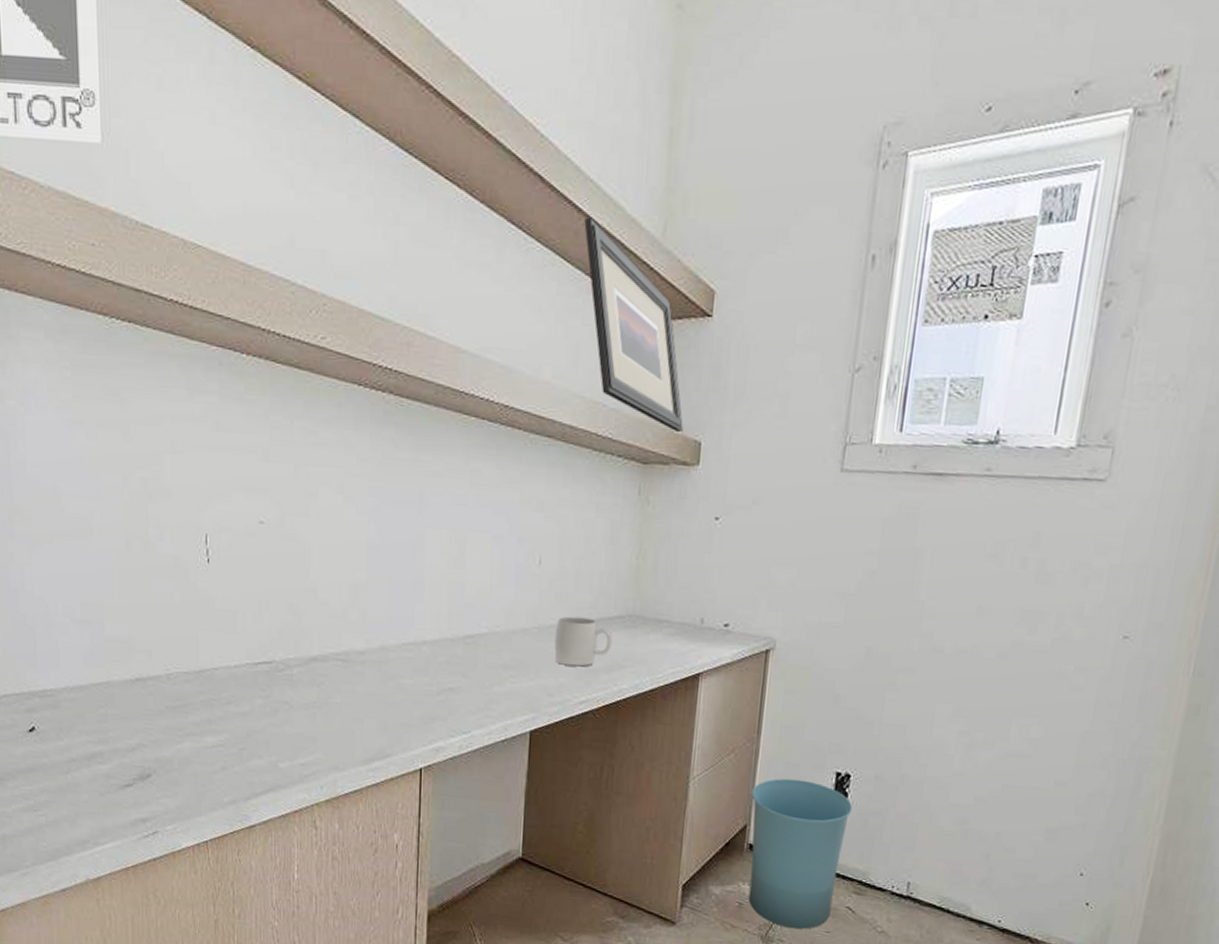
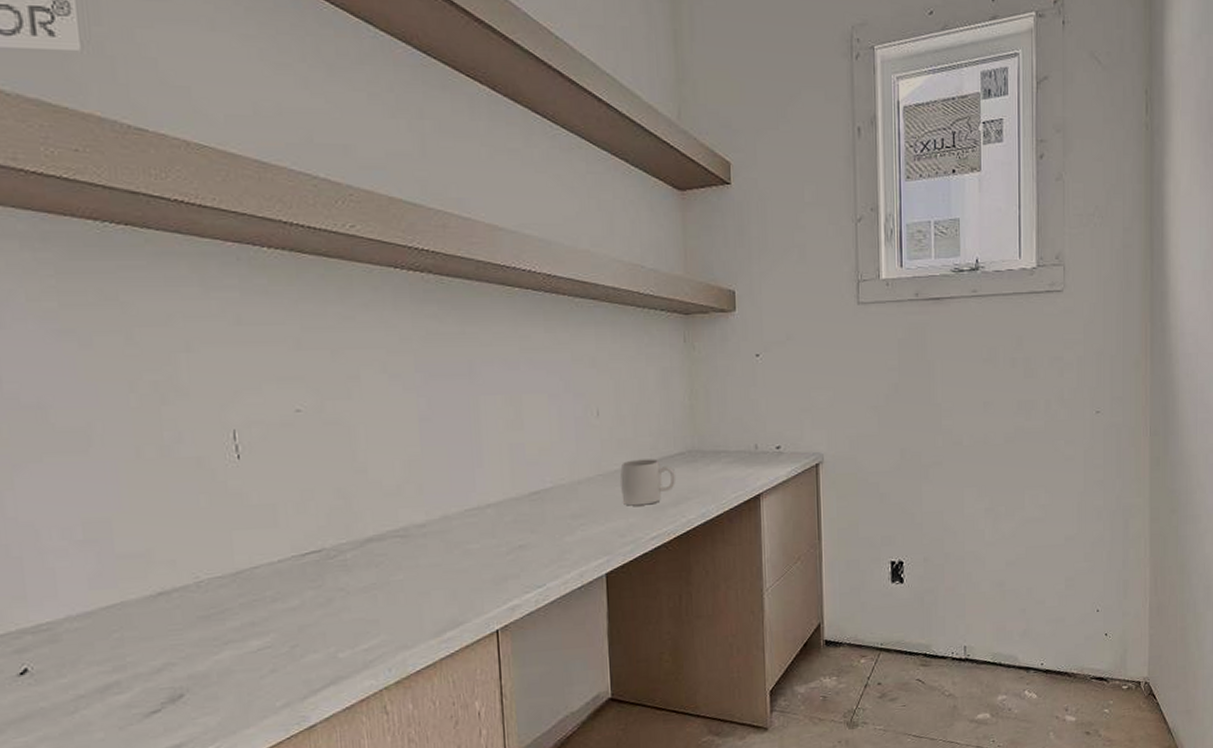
picture frame: present [584,217,683,433] -> none [605,105,717,285]
waste bin: present [748,778,853,929] -> none [821,573,910,710]

